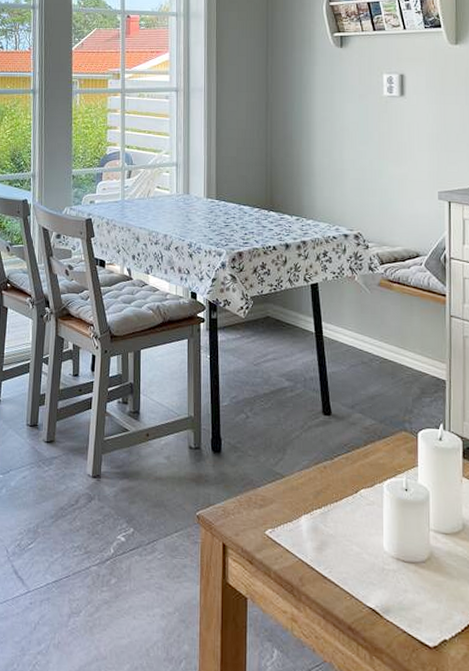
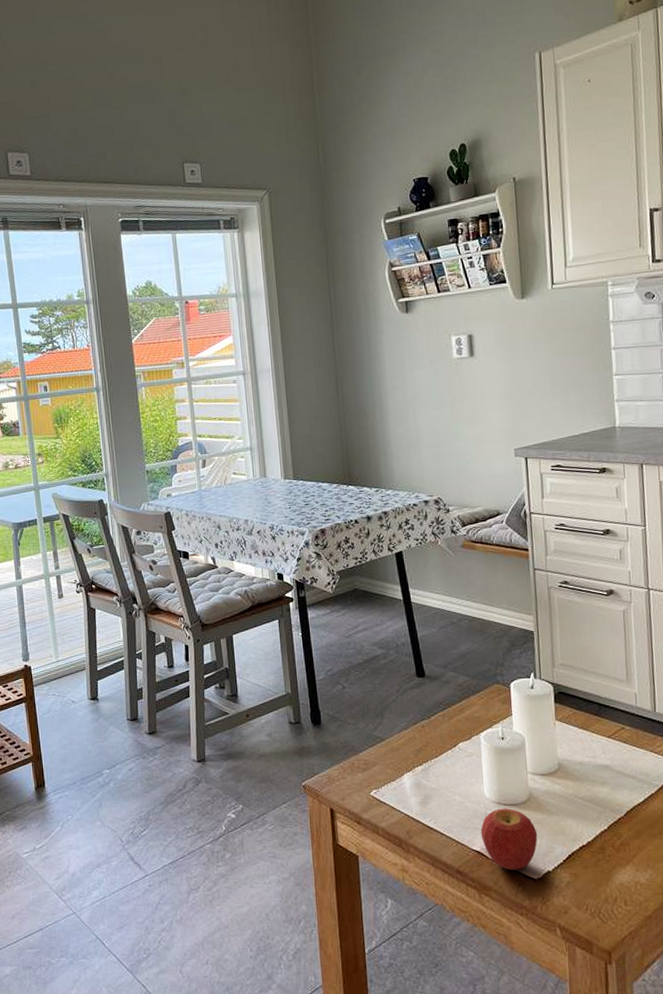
apple: none [376,565,436,635] -> present [480,808,538,871]

